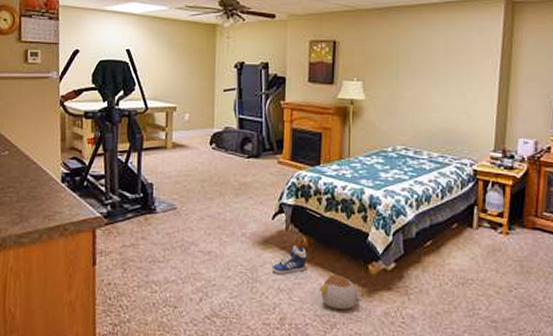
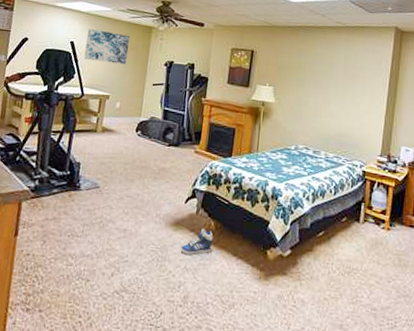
wall art: none [143,33,192,71] -> present [84,28,130,65]
plush toy: present [319,272,363,309] -> none [221,255,260,291]

